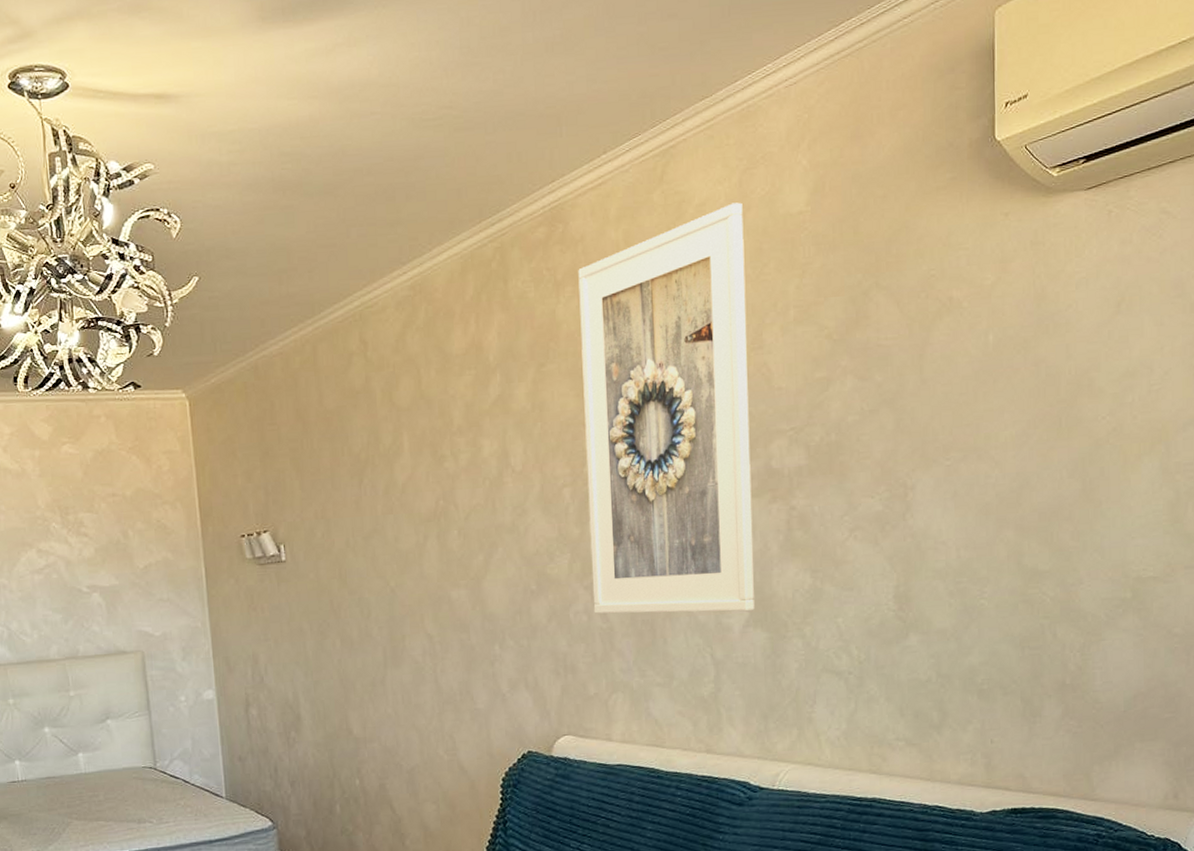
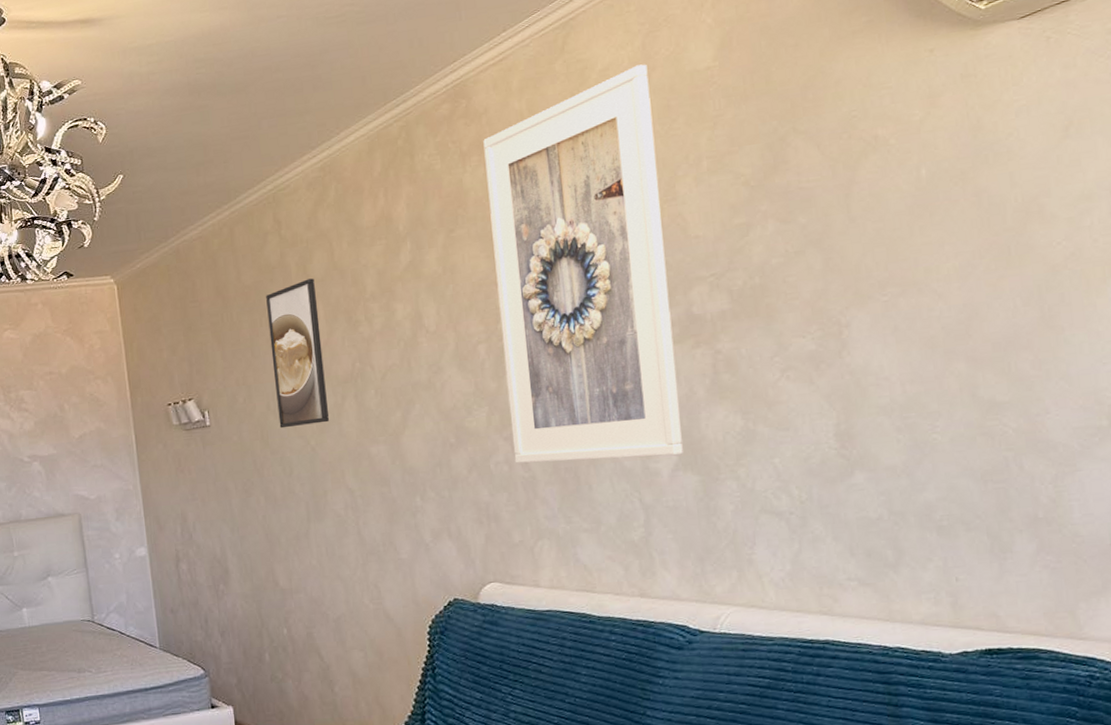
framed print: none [349,407,411,567] -> present [266,278,330,429]

